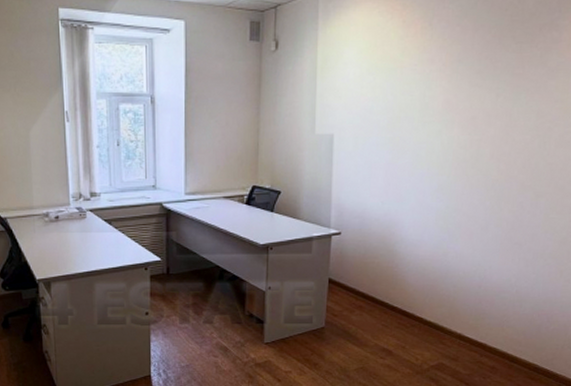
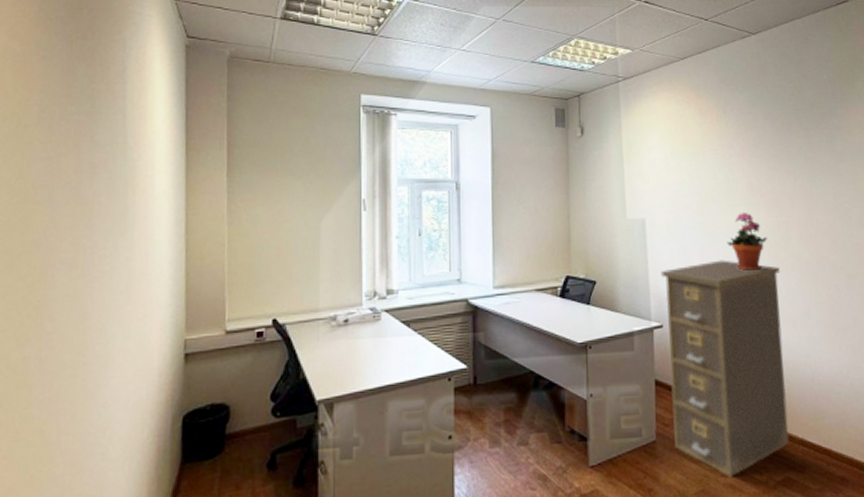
filing cabinet: none [340,175,465,359] -> present [661,260,789,477]
potted plant: none [414,130,457,187] -> present [727,213,768,272]

